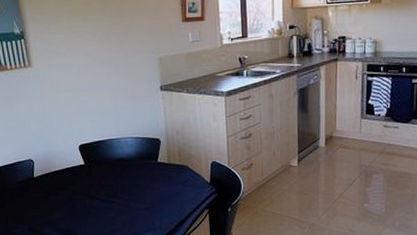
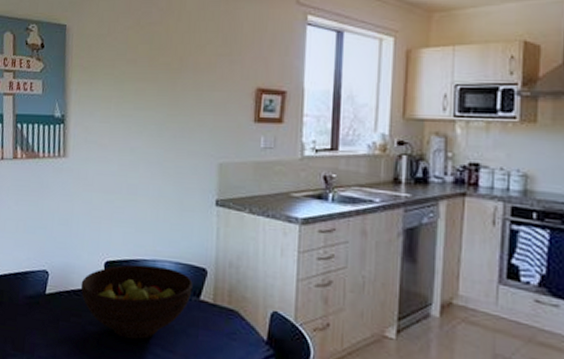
fruit bowl: none [62,142,151,200] -> present [80,264,193,340]

